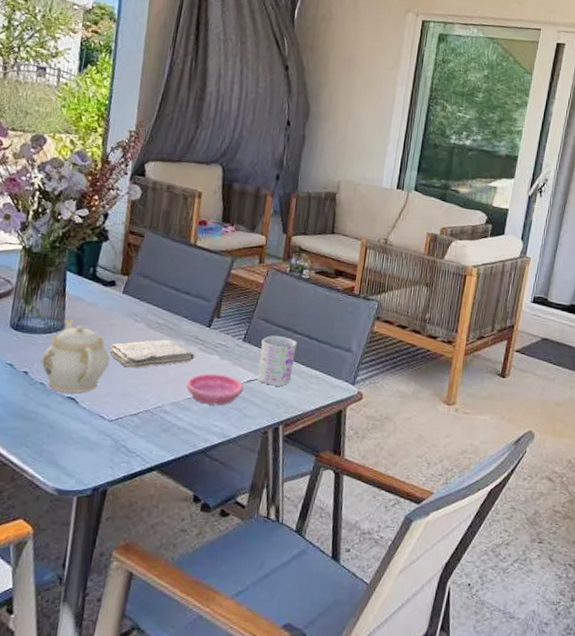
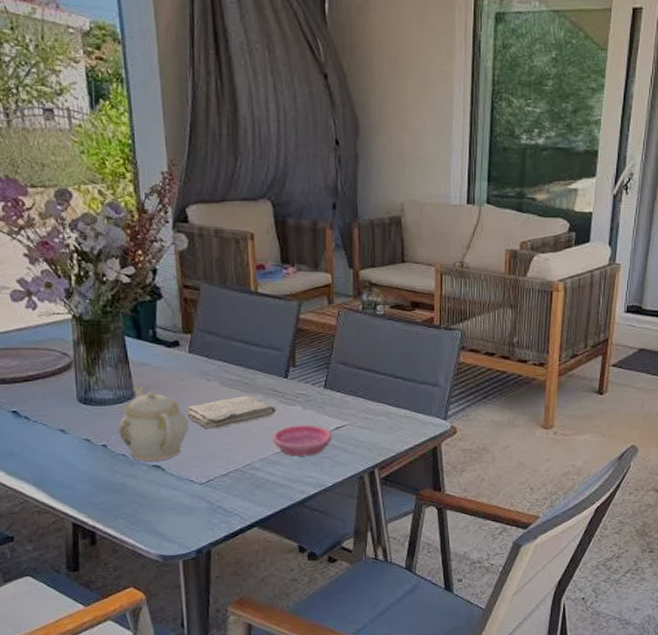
mug: present [257,335,297,387] -> none [344,378,381,430]

